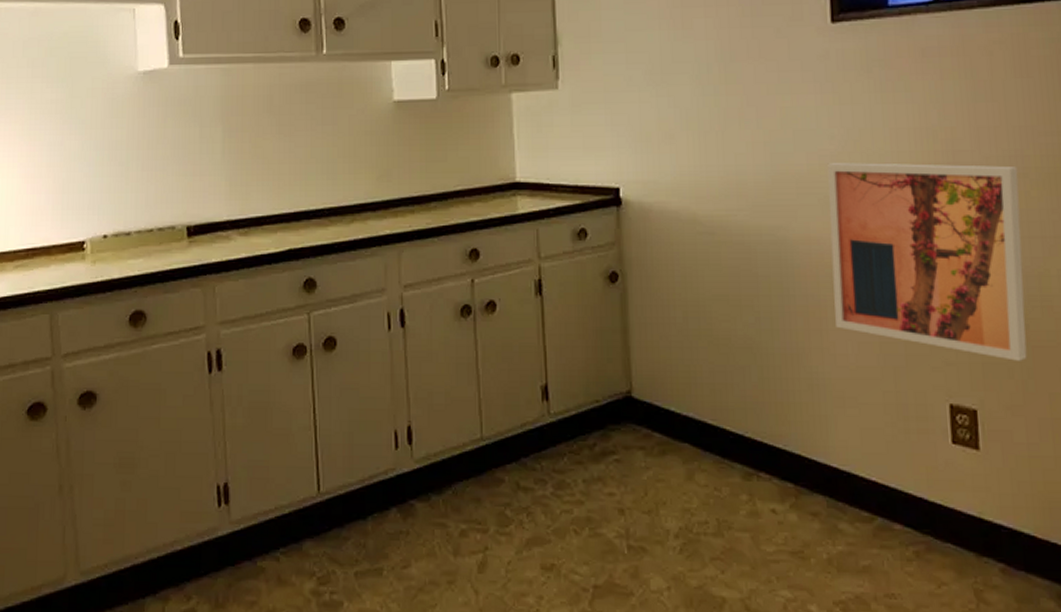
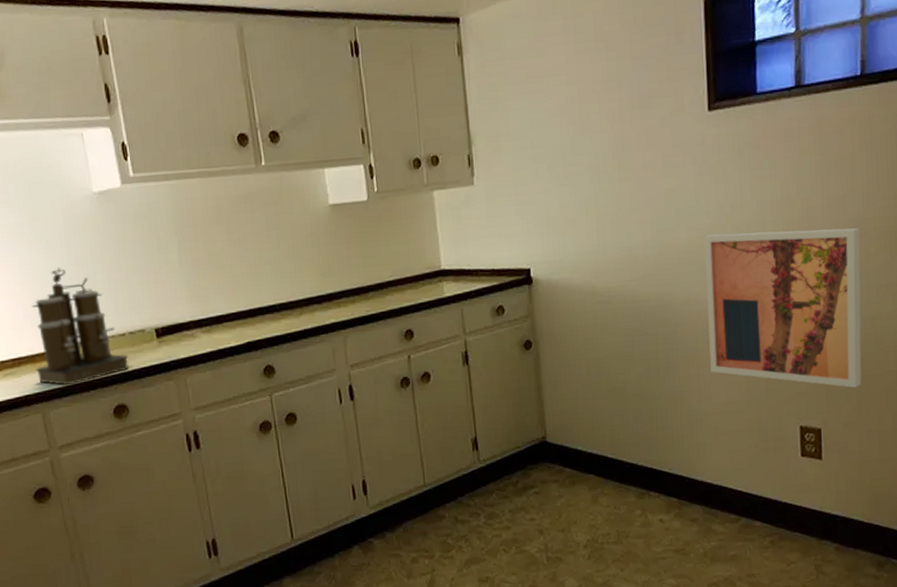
coffee maker: none [49,151,154,284] -> present [32,268,130,386]

